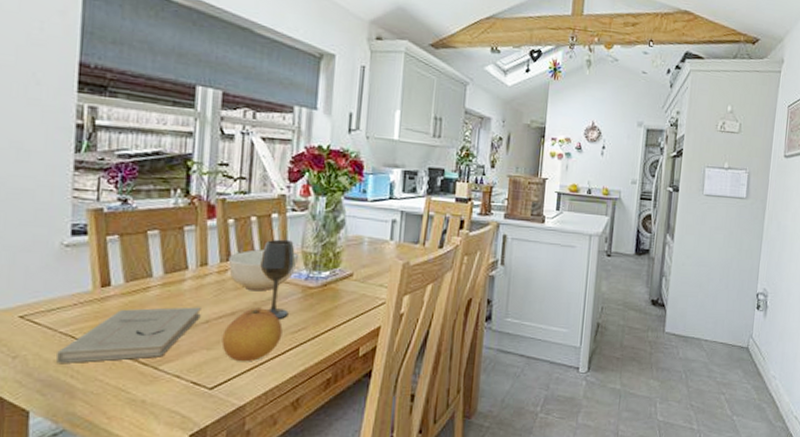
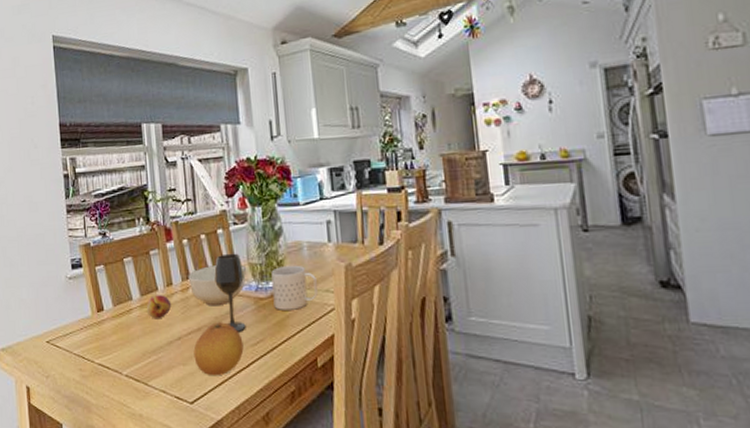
book: present [56,307,201,364] -> none [74,325,174,382]
fruit: none [169,274,203,300] -> present [146,295,172,319]
mug: none [323,257,373,301] -> present [271,265,318,310]

